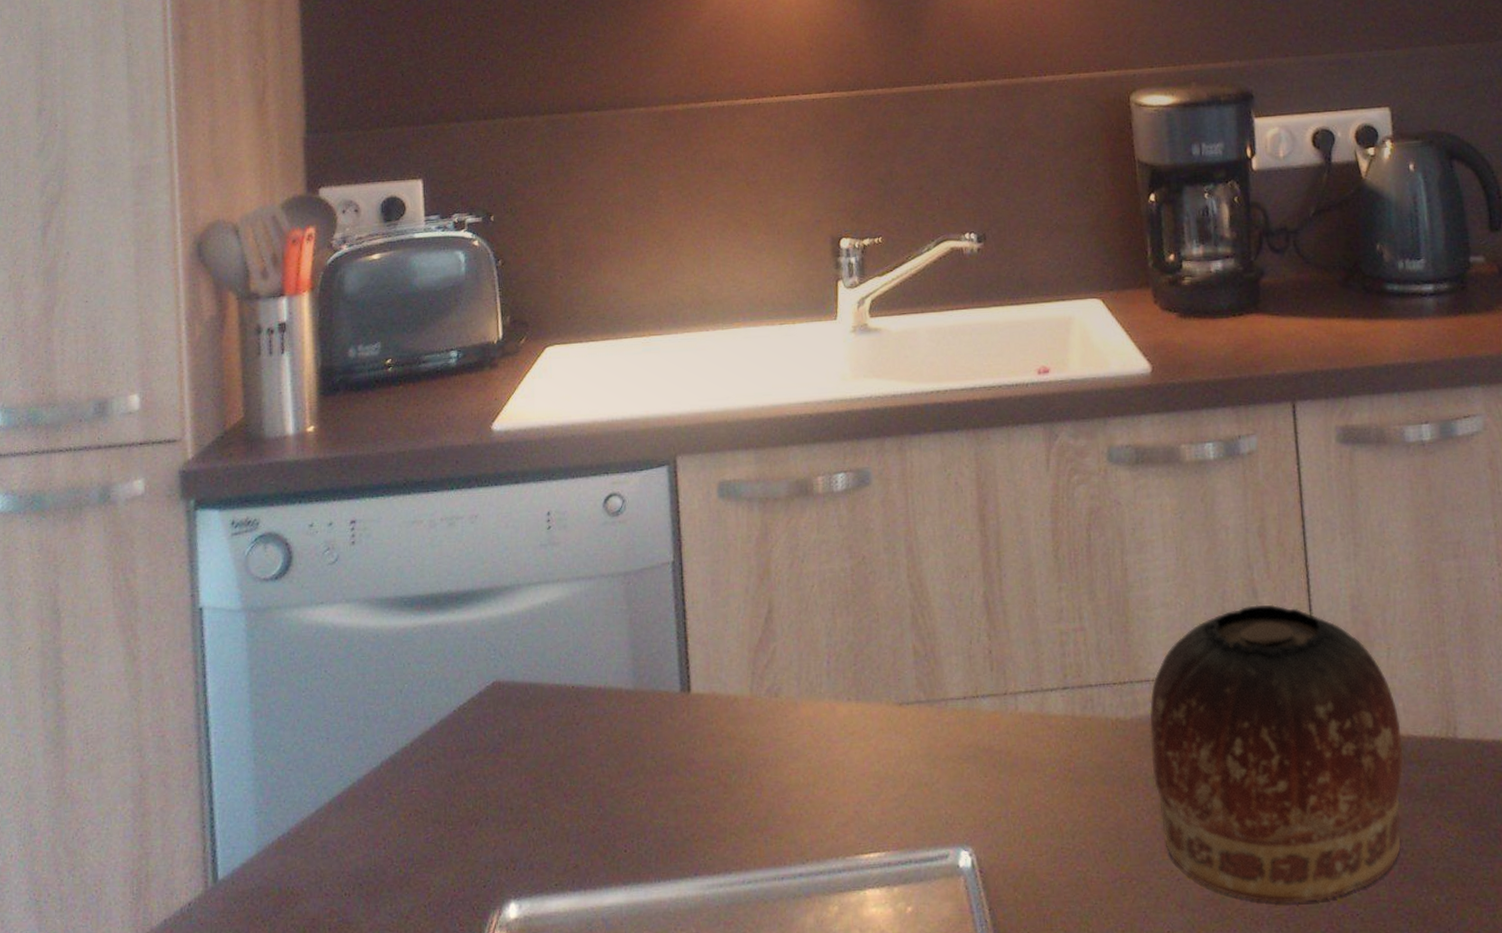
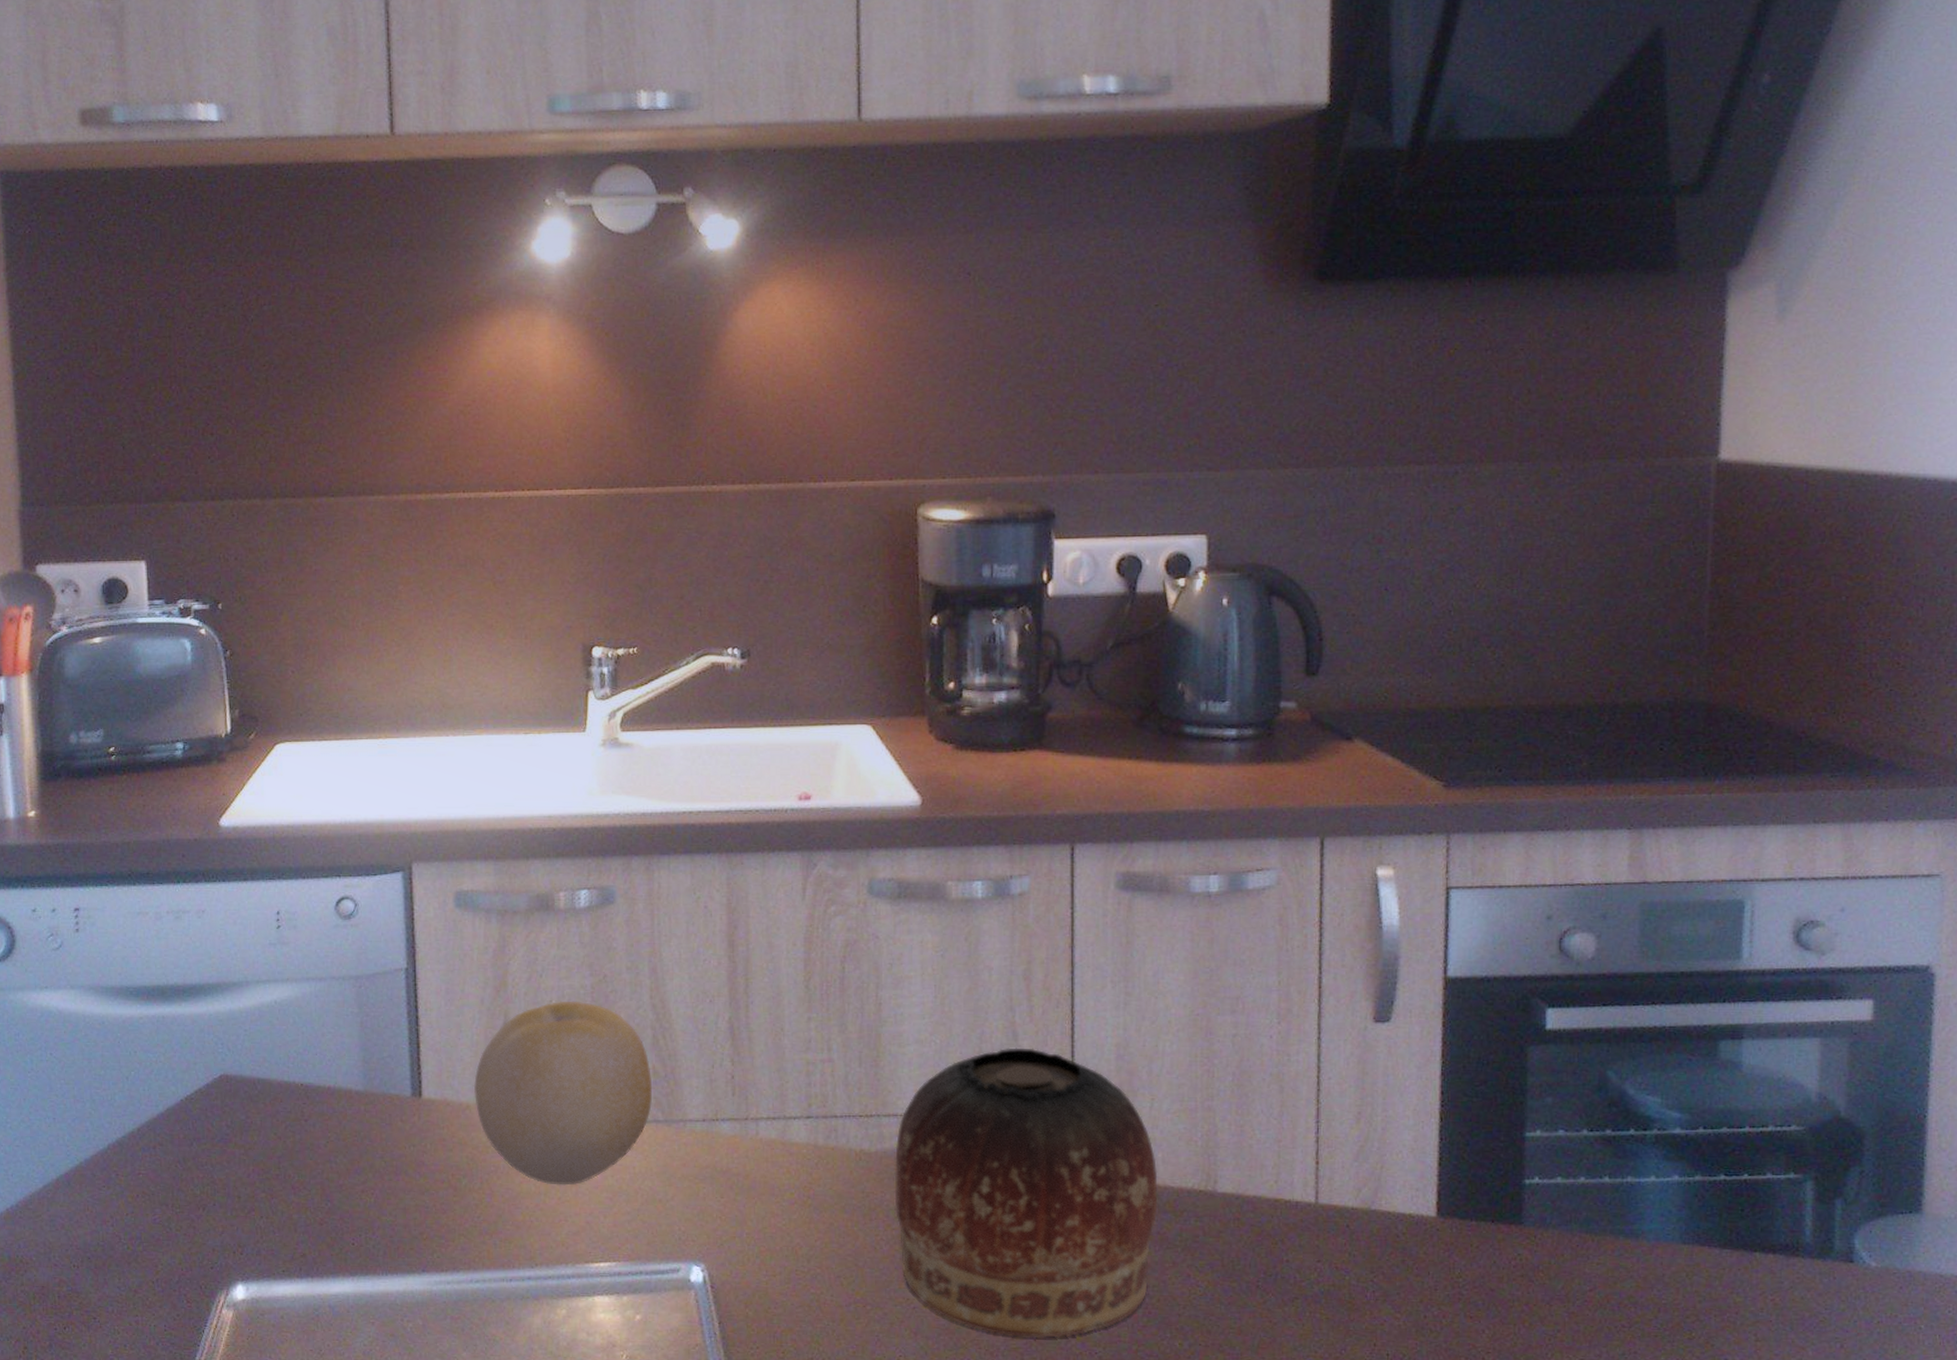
fruit: none [740,584,914,775] -> present [473,1000,653,1186]

